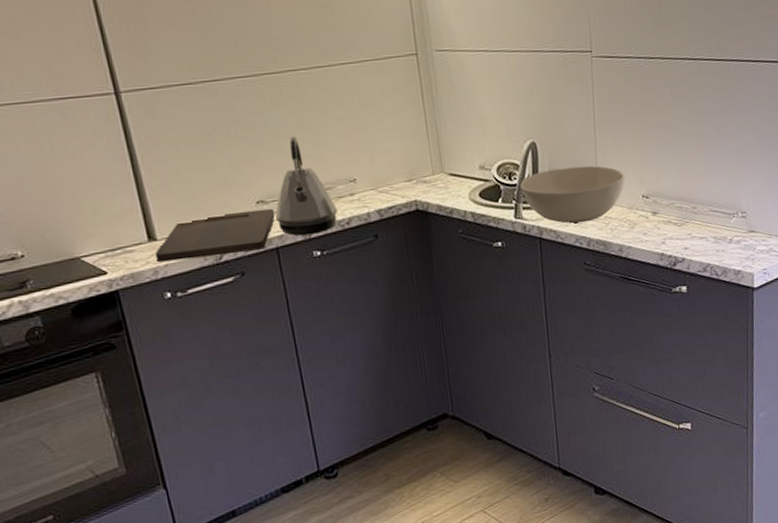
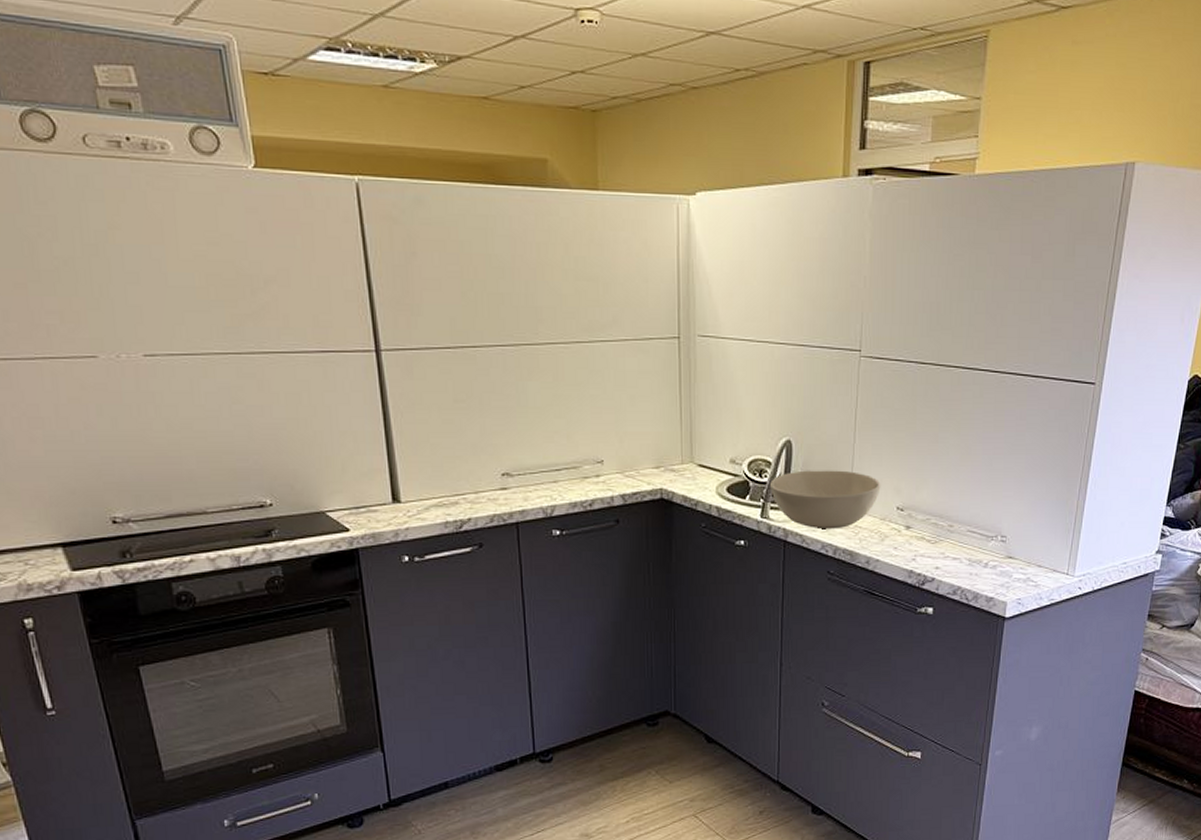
cutting board: present [155,208,276,263] -> none [397,482,519,525]
kettle: present [275,136,338,237] -> none [519,411,582,513]

